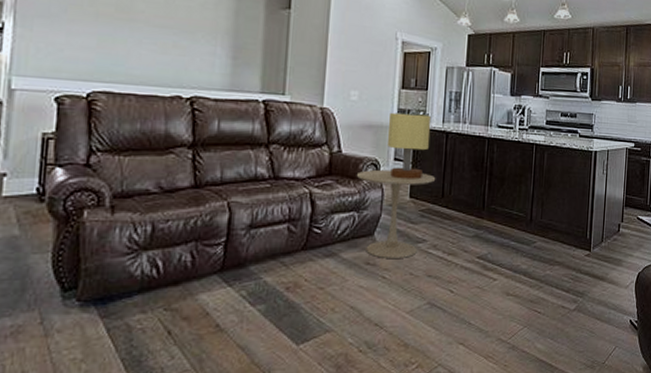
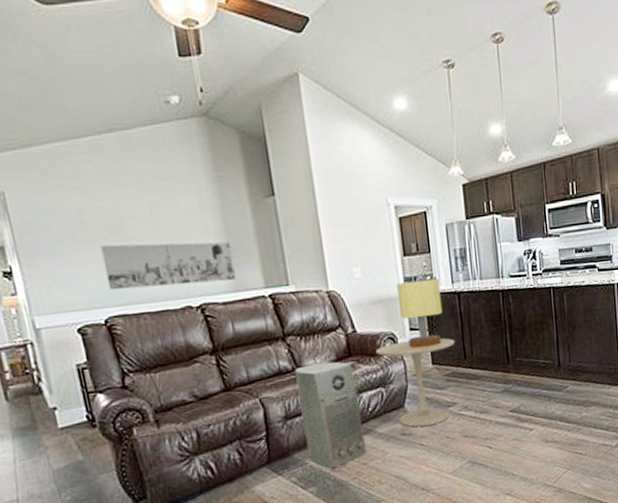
wall art: none [101,21,236,80] -> present [100,242,236,291]
air purifier: none [264,176,330,287] -> present [295,361,366,468]

